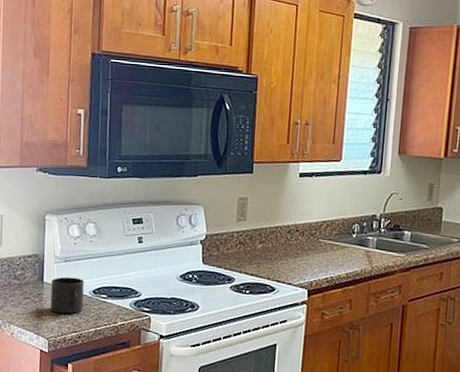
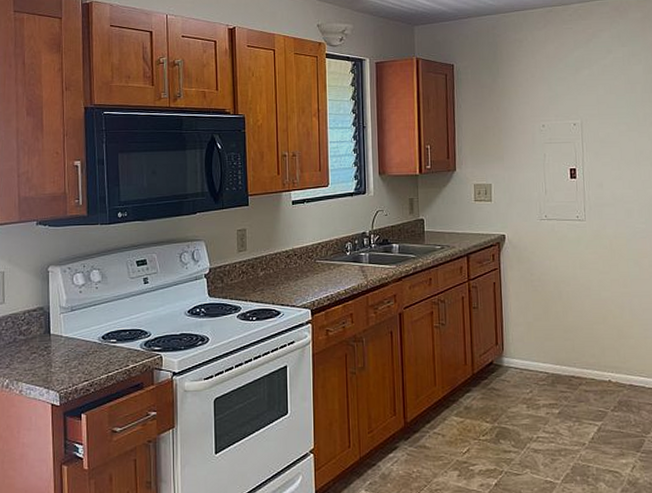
mug: present [50,276,84,315] -> none [58,326,93,364]

